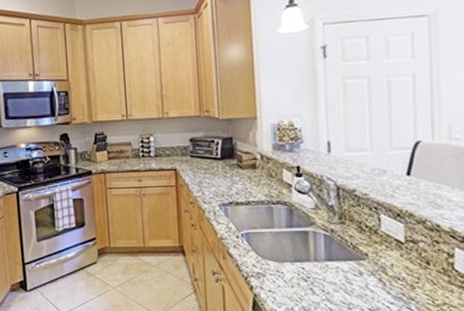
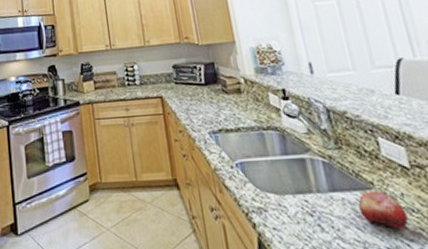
fruit: none [350,261,393,295] -> present [358,191,409,231]

